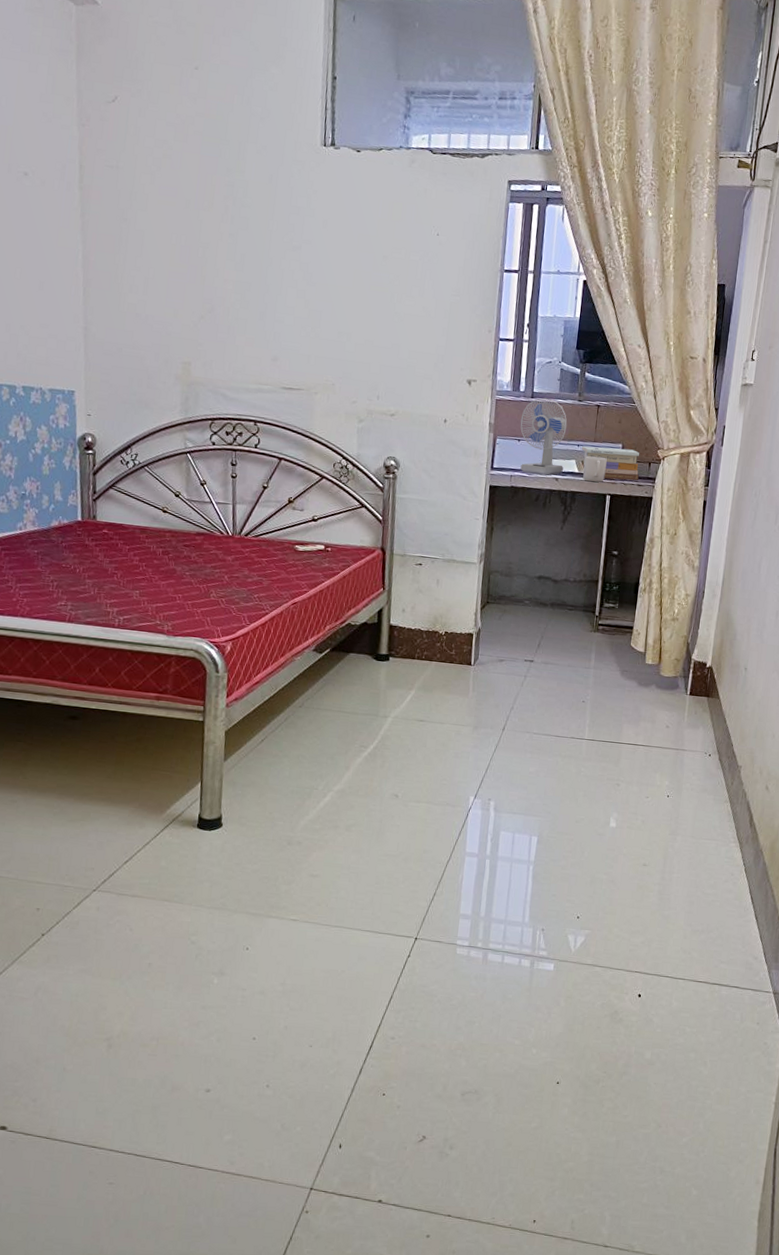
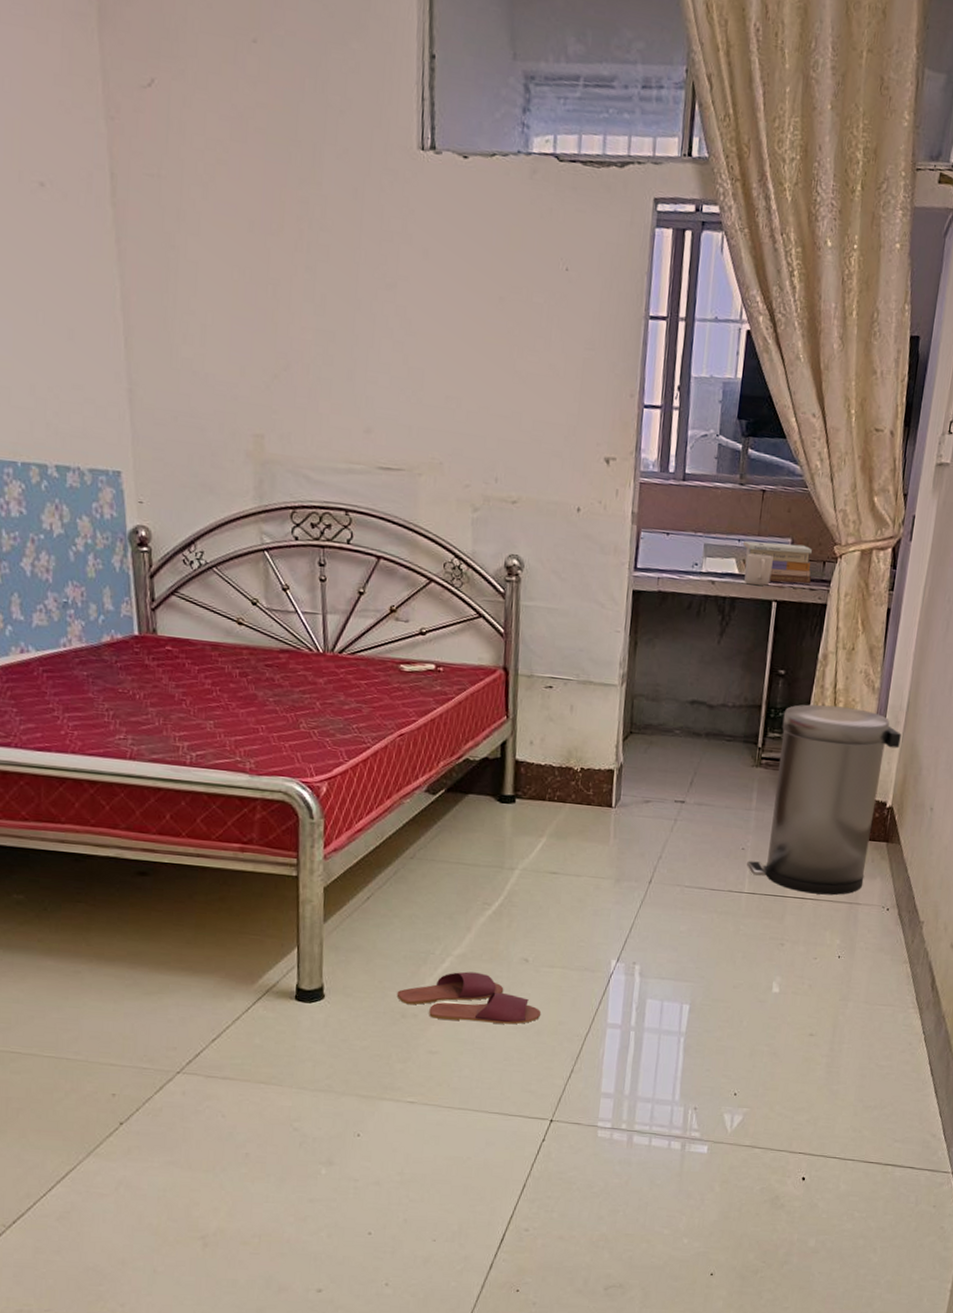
slippers: none [284,805,409,852] -> present [396,971,542,1025]
electric fan: present [520,397,568,476] -> none [669,480,726,578]
pedal bin: none [587,579,718,742] -> present [747,704,901,895]

